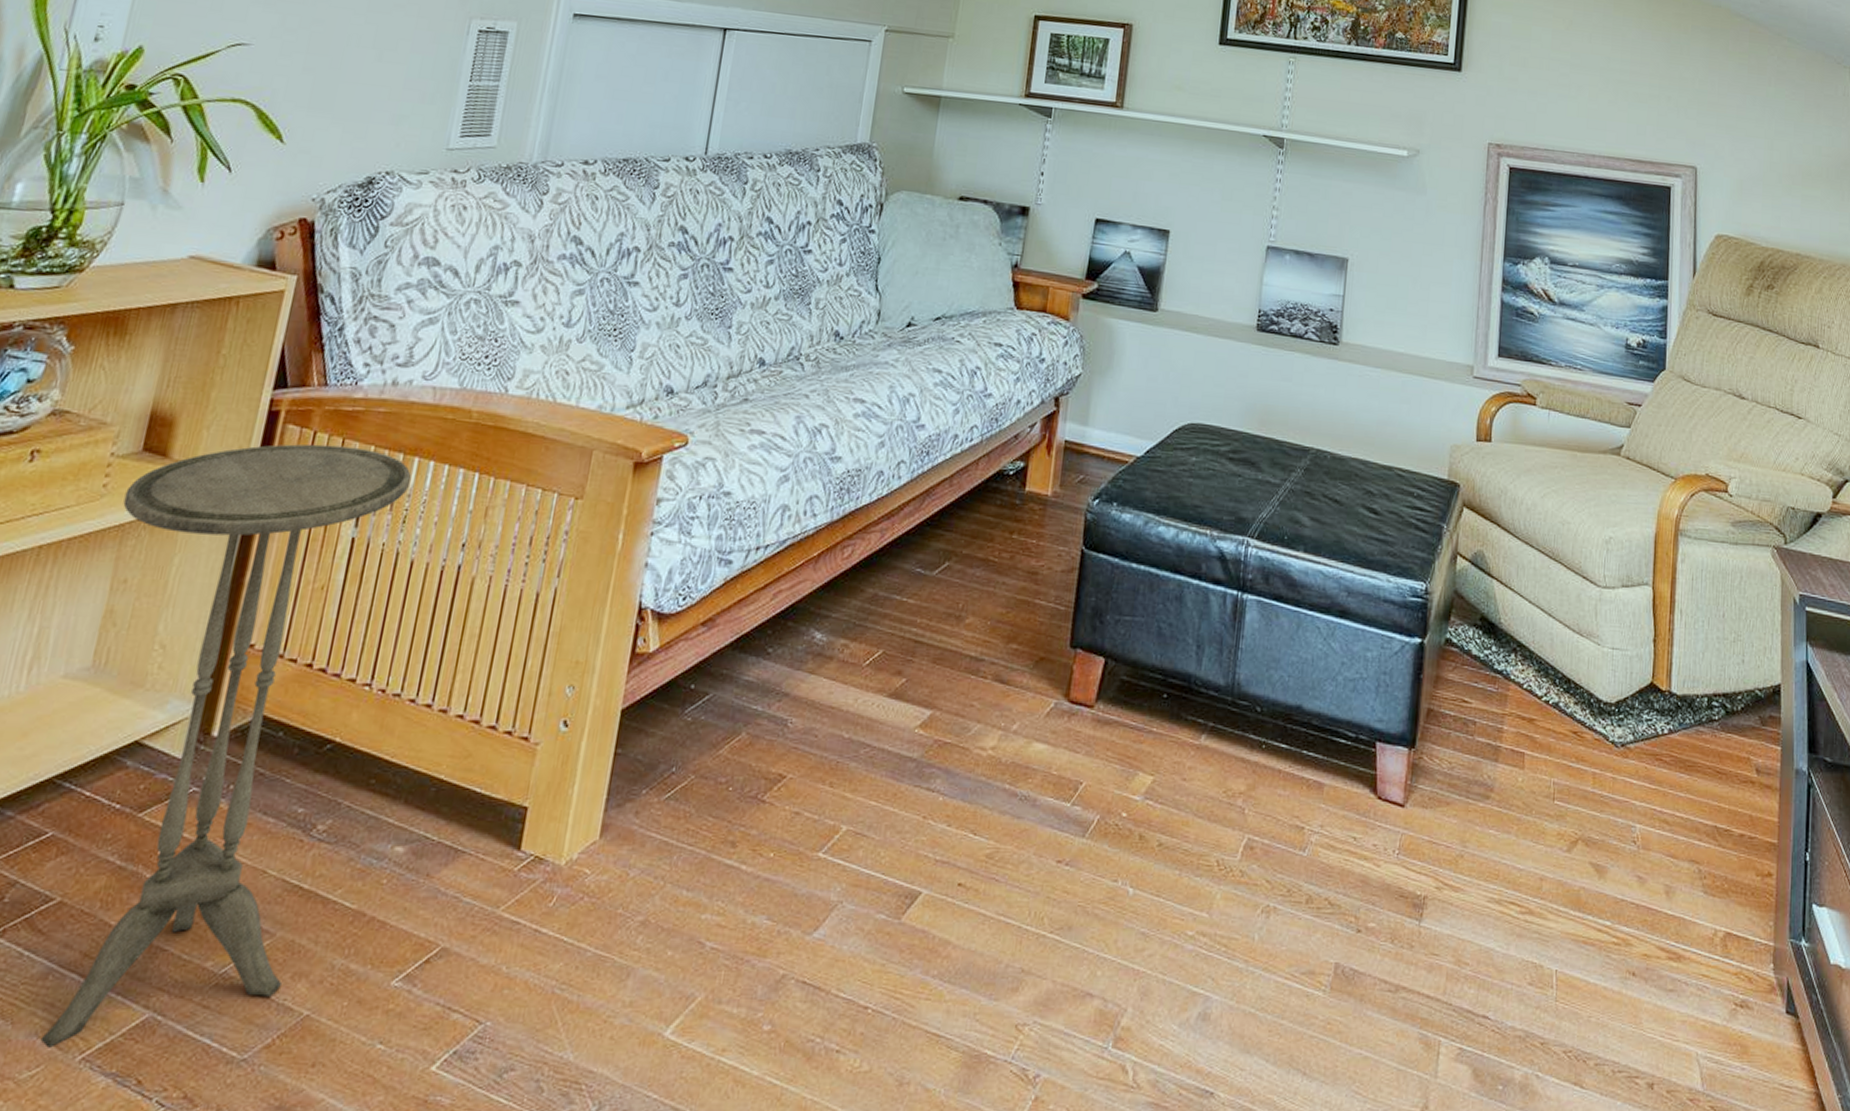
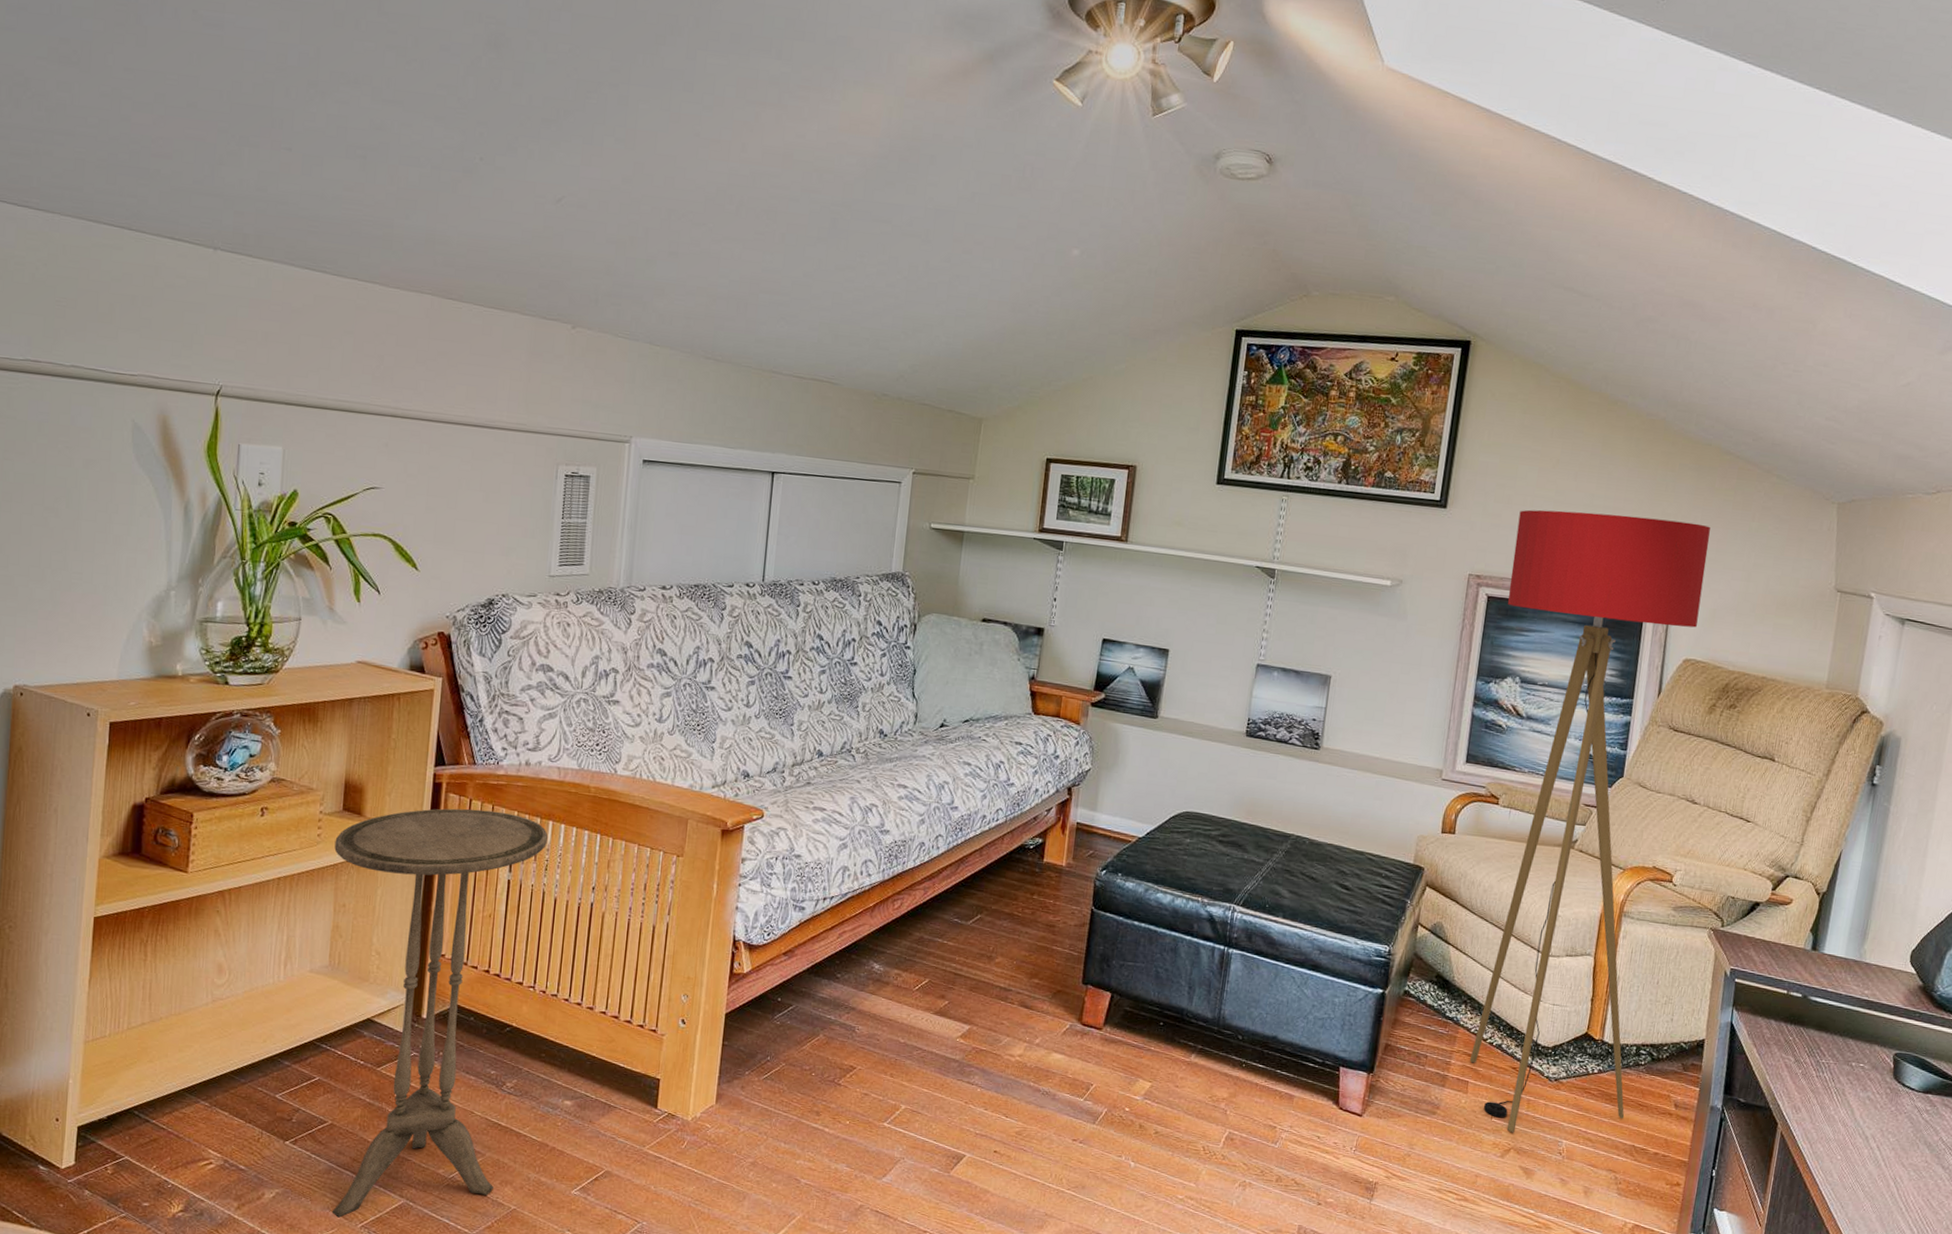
floor lamp: none [1524,73,1729,819] -> present [1469,509,1711,1133]

